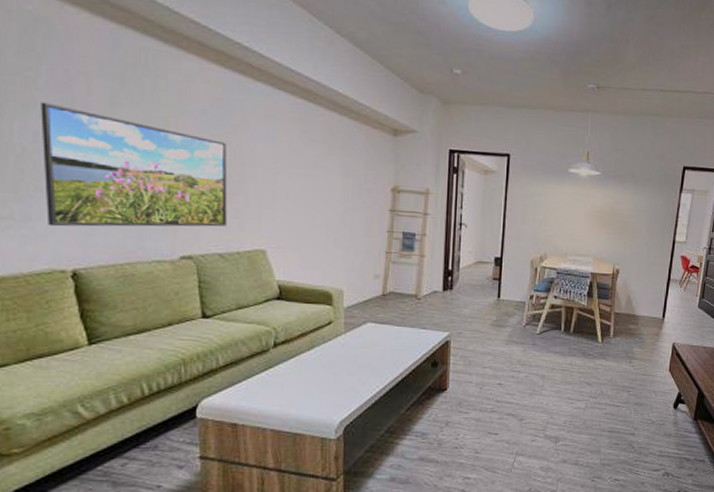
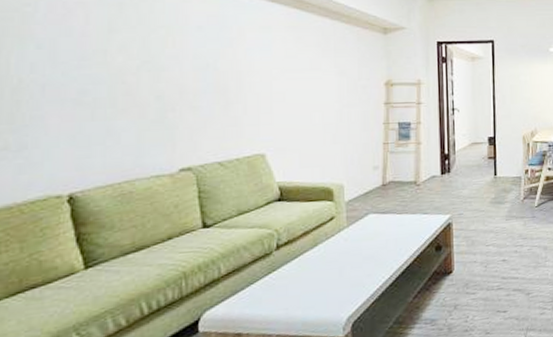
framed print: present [41,102,228,227] -> none [38,34,225,153]

